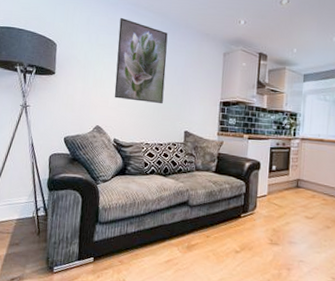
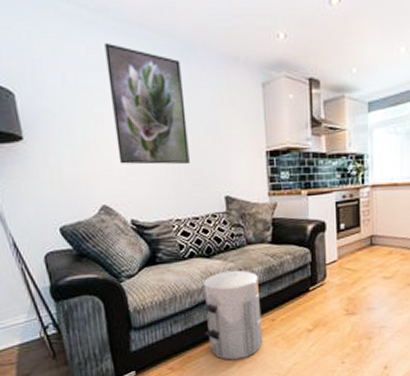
waste bin: none [152,187,201,266] -> present [203,269,263,361]

